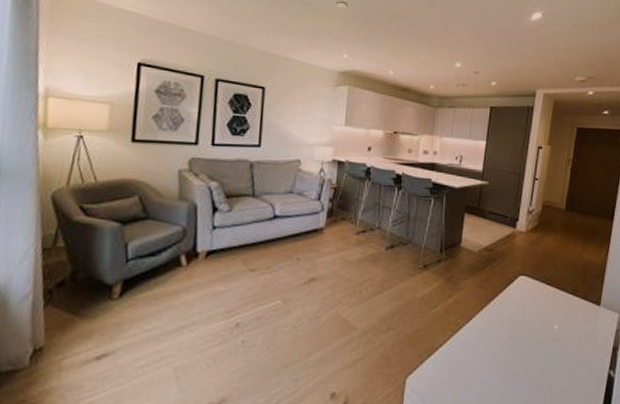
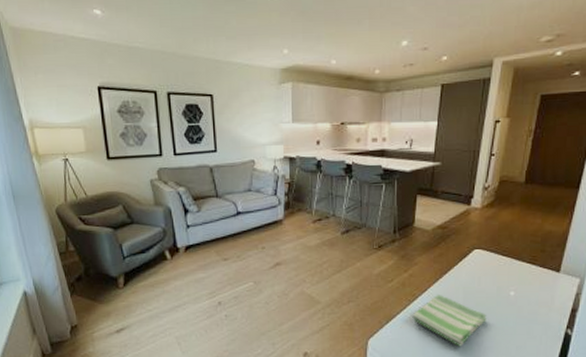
dish towel: none [454,325,532,389] -> present [411,295,487,347]

